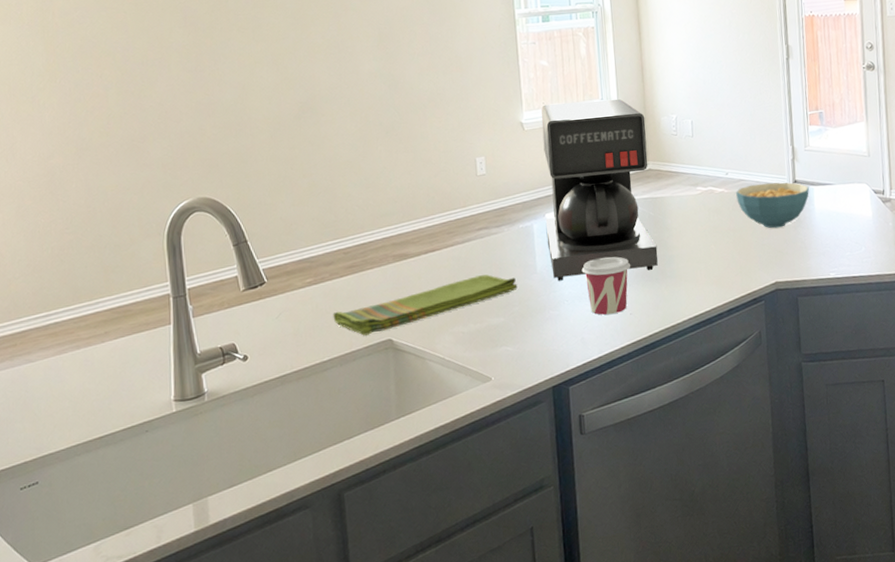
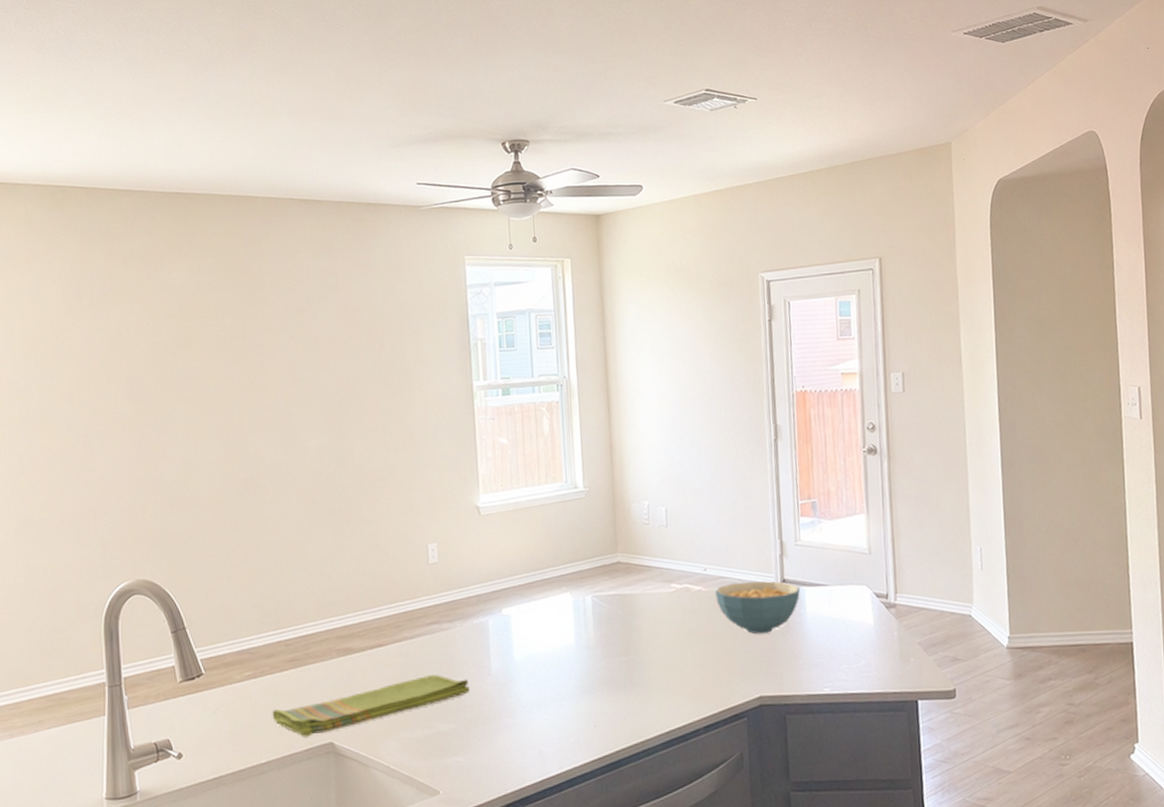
coffee maker: present [541,98,658,281] -> none [499,482,626,686]
cup: present [581,256,631,315] -> none [540,659,596,726]

